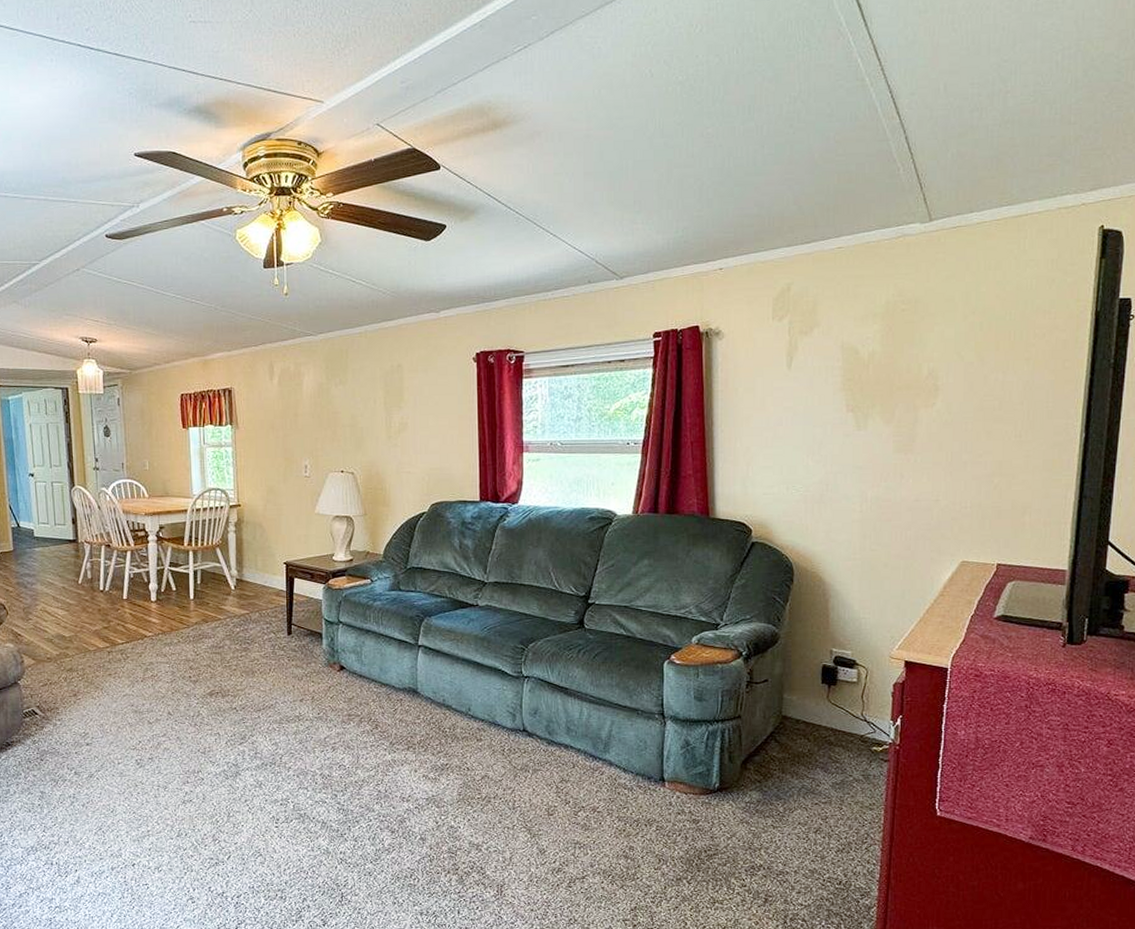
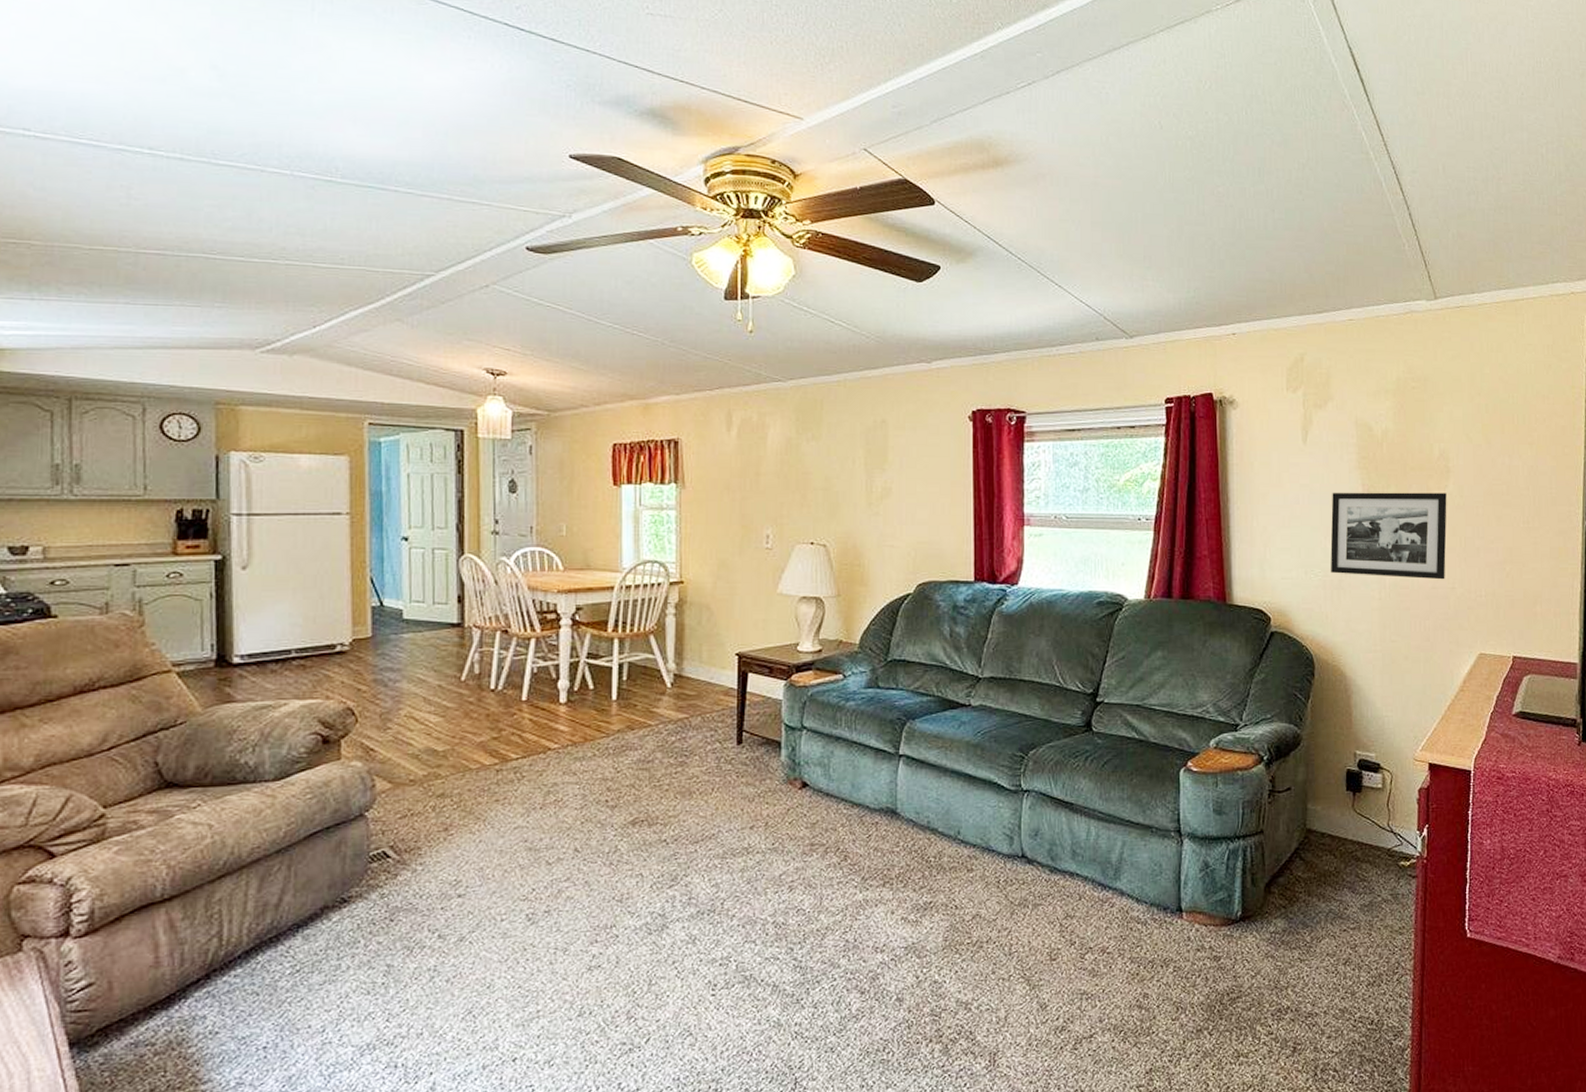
picture frame: none [812,410,934,493] -> present [1330,492,1447,580]

